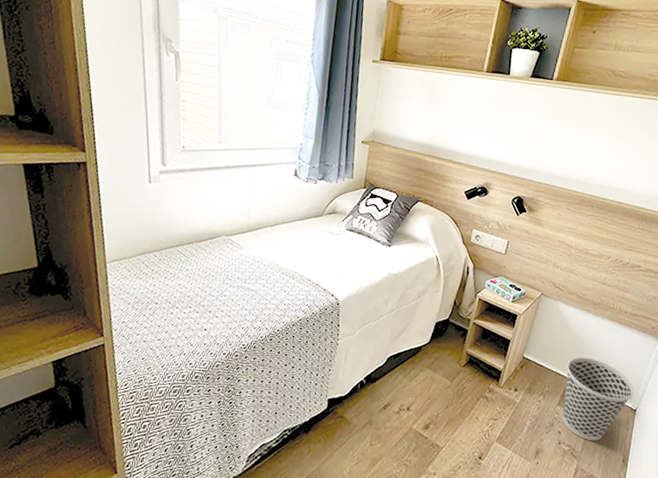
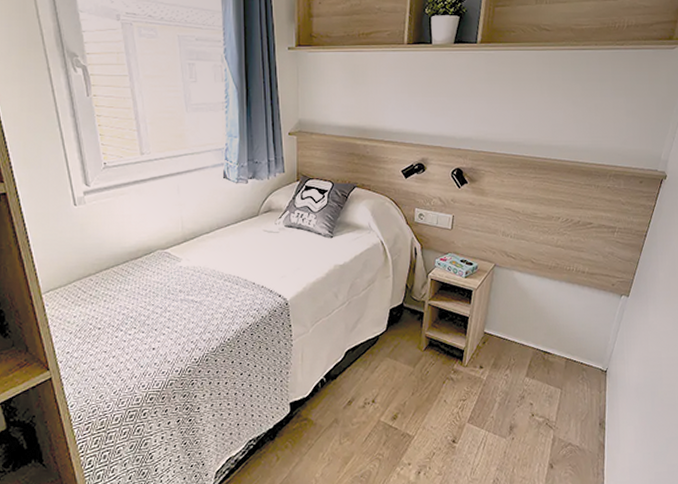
wastebasket: present [562,357,635,441] -> none [530,324,603,408]

